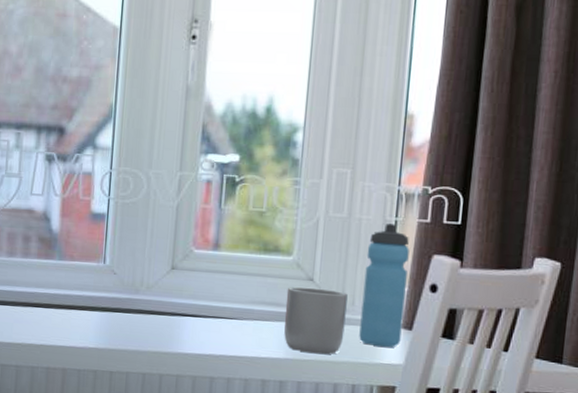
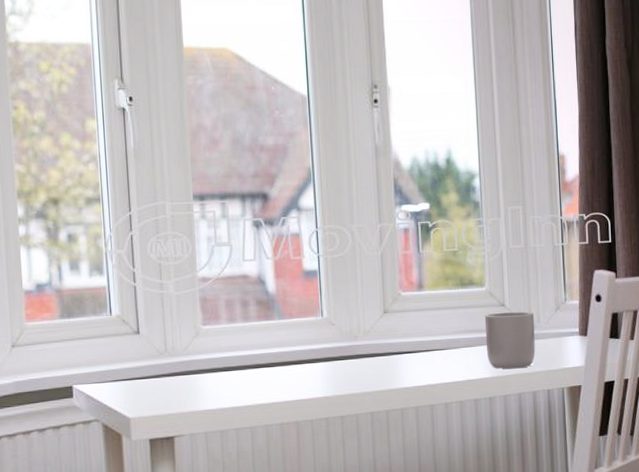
water bottle: present [359,223,409,348] -> none [544,248,580,354]

